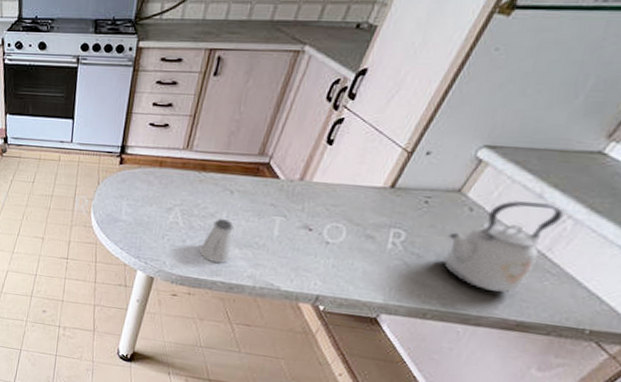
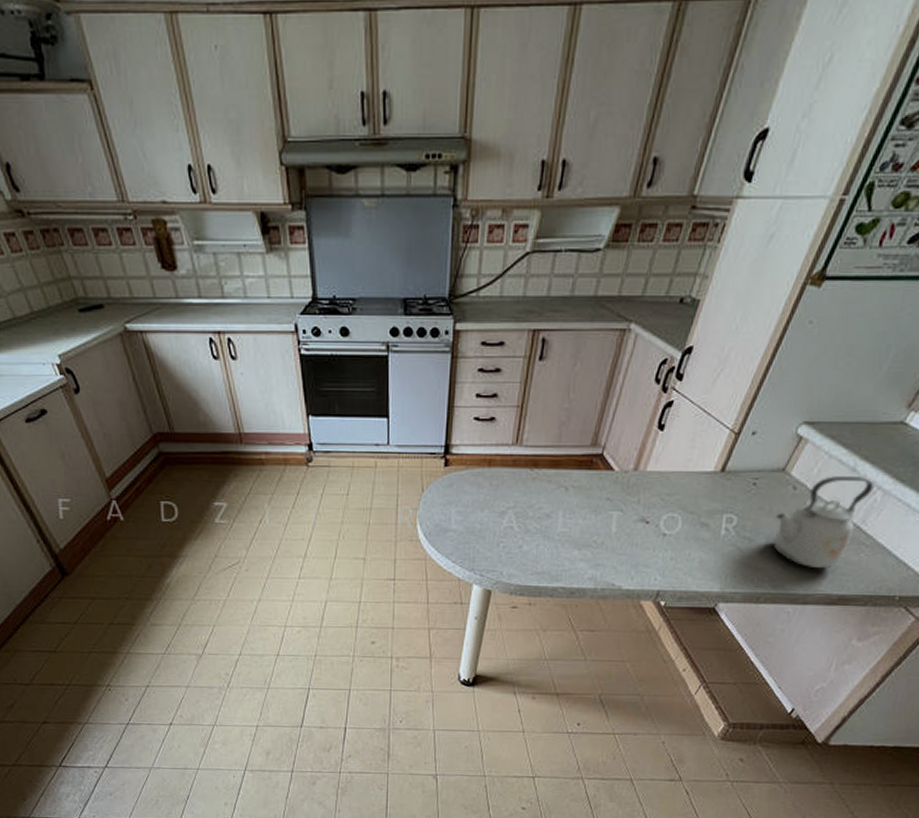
saltshaker: present [198,219,234,264] -> none [536,519,571,568]

